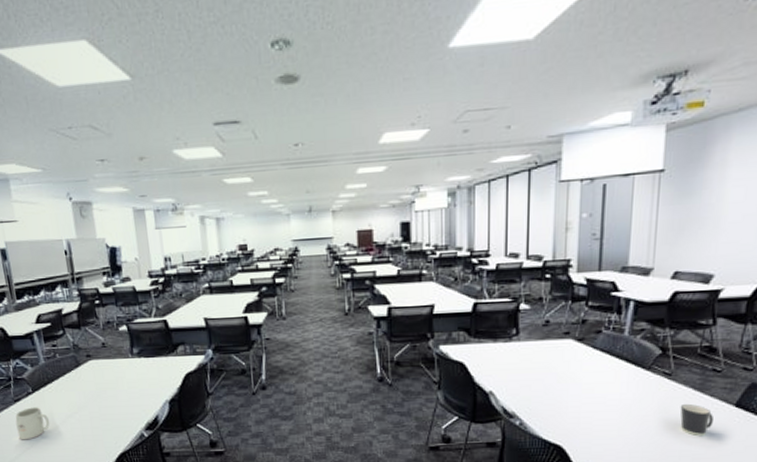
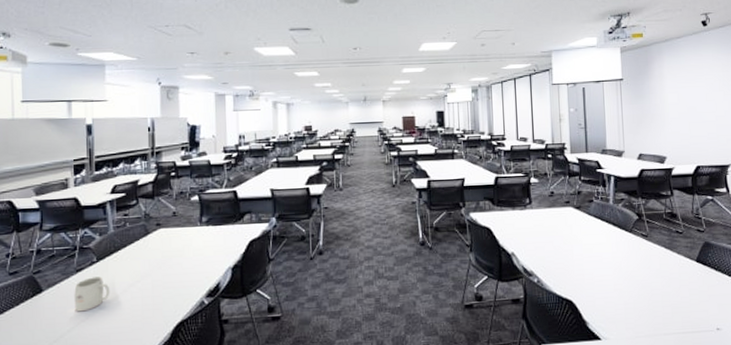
mug: present [679,403,713,436] -> none [657,260,683,288]

